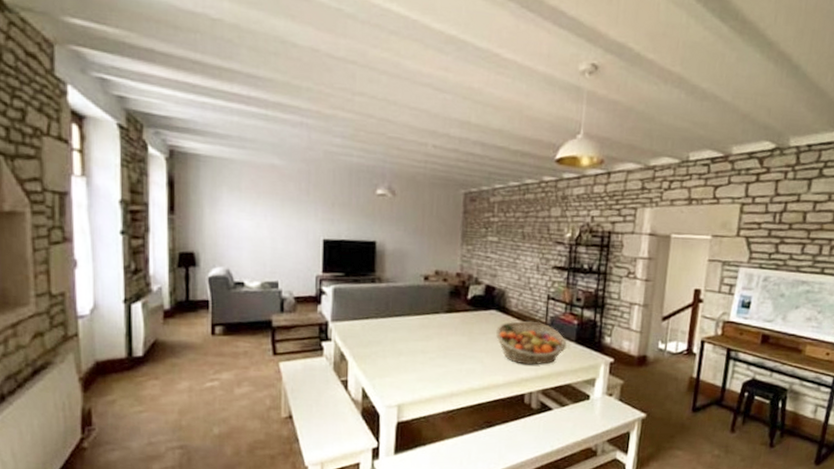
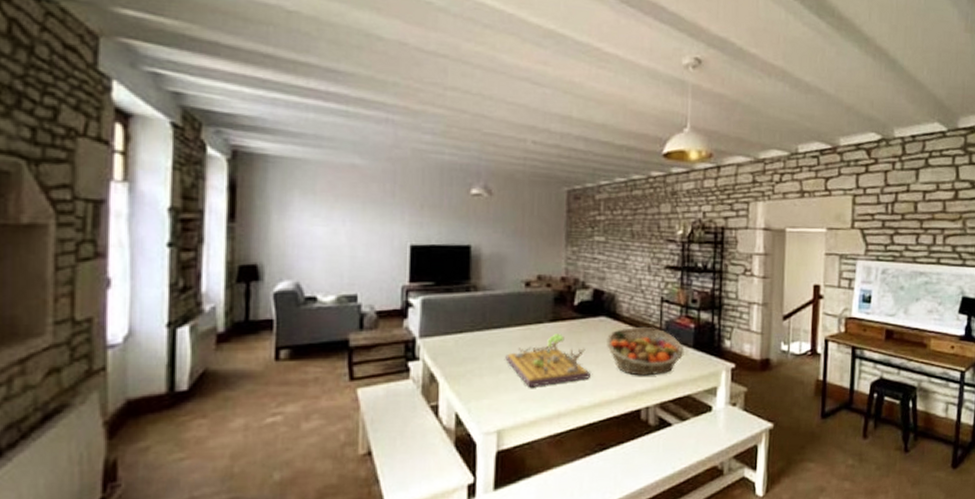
gameboard: none [405,323,480,370] -> present [505,334,590,388]

